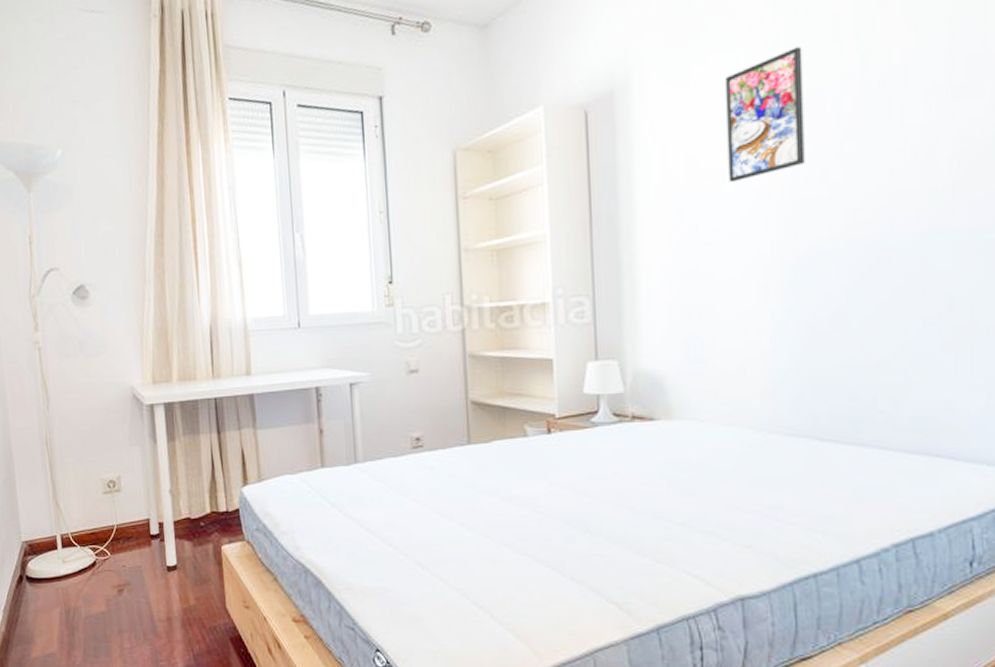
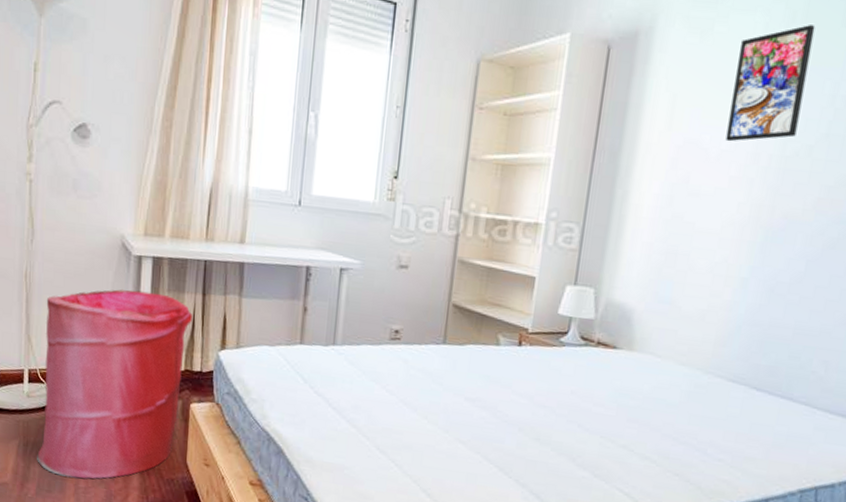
laundry hamper: none [68,438,212,639] -> present [37,289,193,479]

